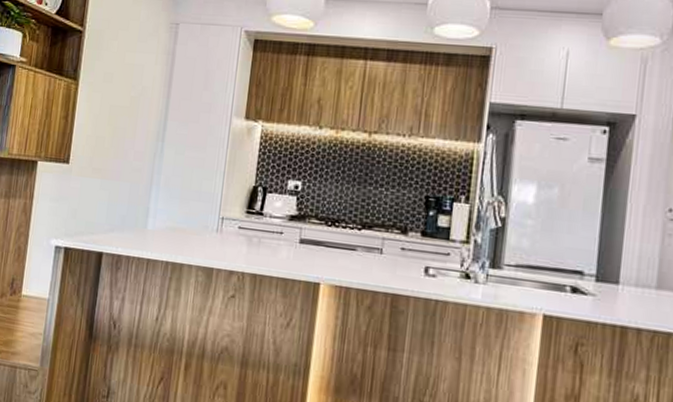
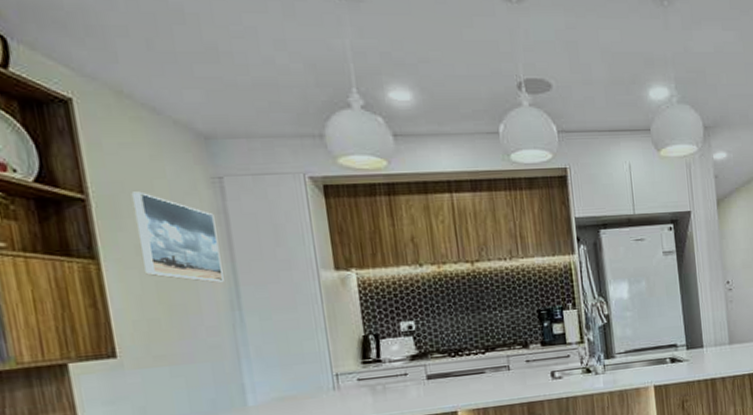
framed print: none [106,29,165,114] -> present [131,191,224,283]

